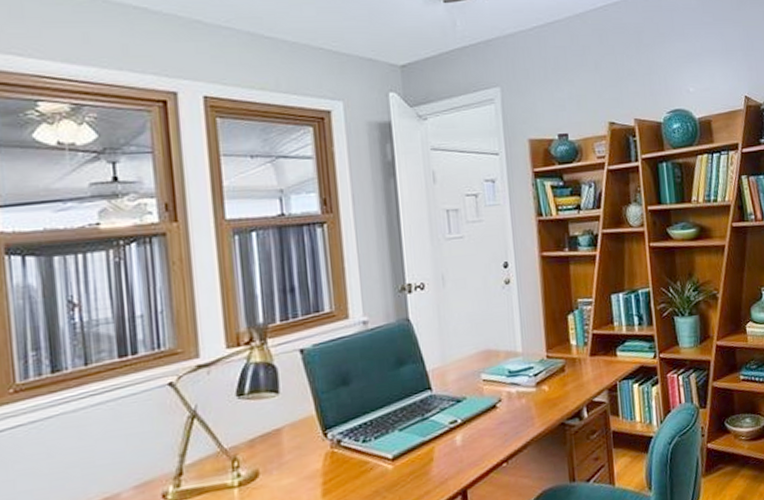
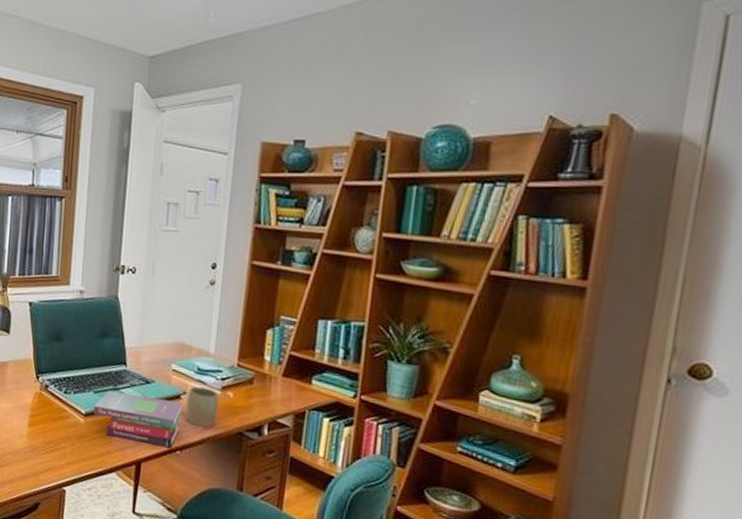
books: none [402,411,502,474] -> present [94,390,182,448]
mug: none [503,388,537,432] -> present [186,386,219,428]

